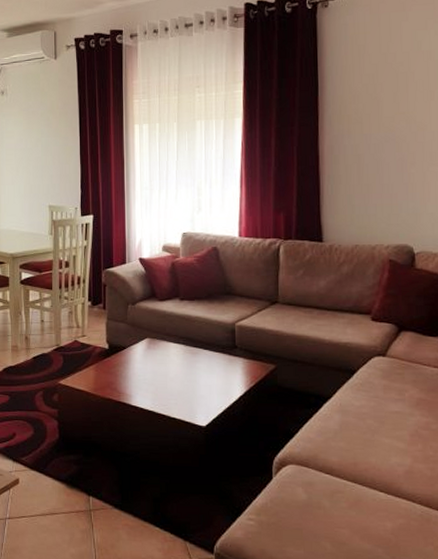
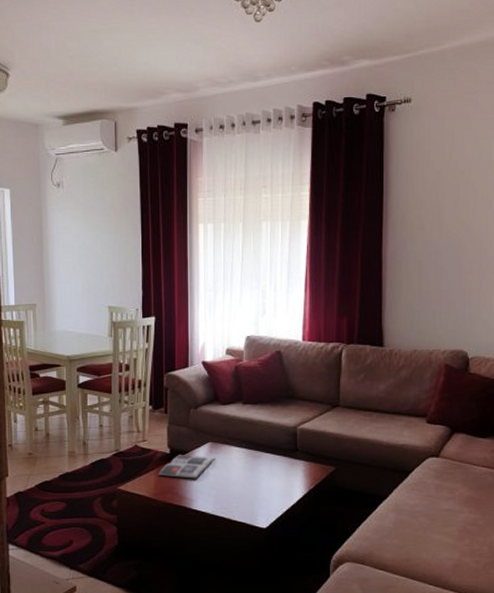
magazine: none [98,350,153,375] -> present [158,455,215,479]

